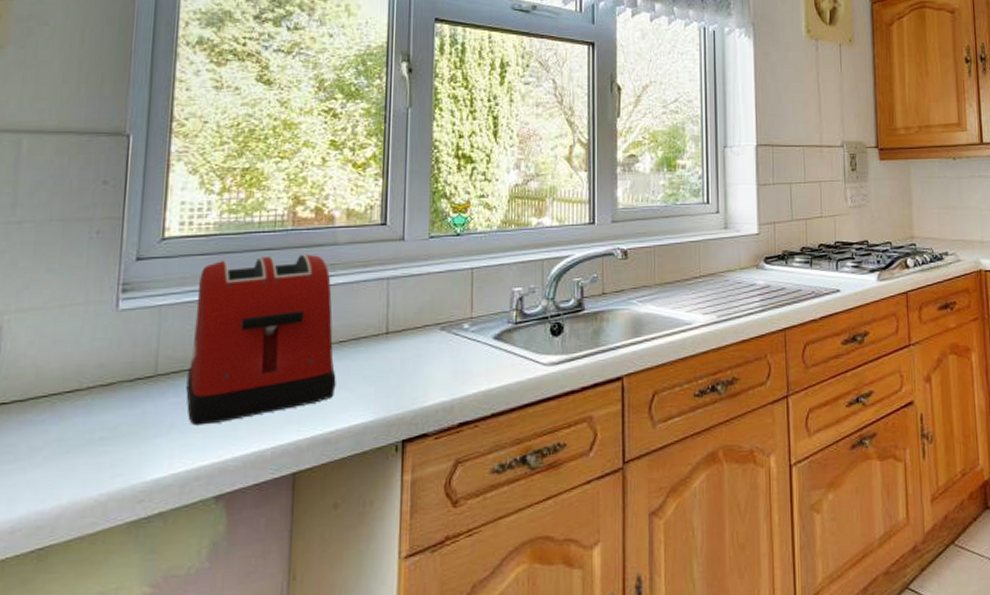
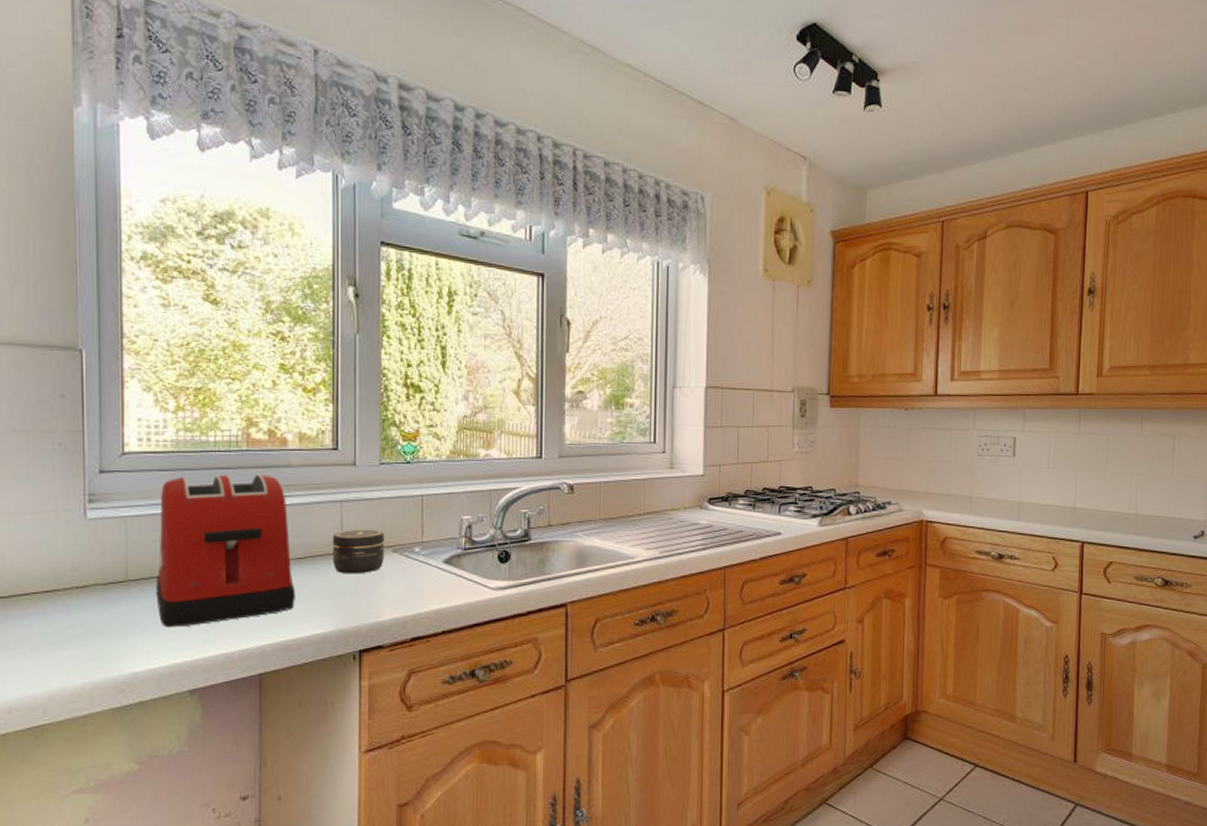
jar: none [376,306,432,357] -> present [332,529,385,574]

